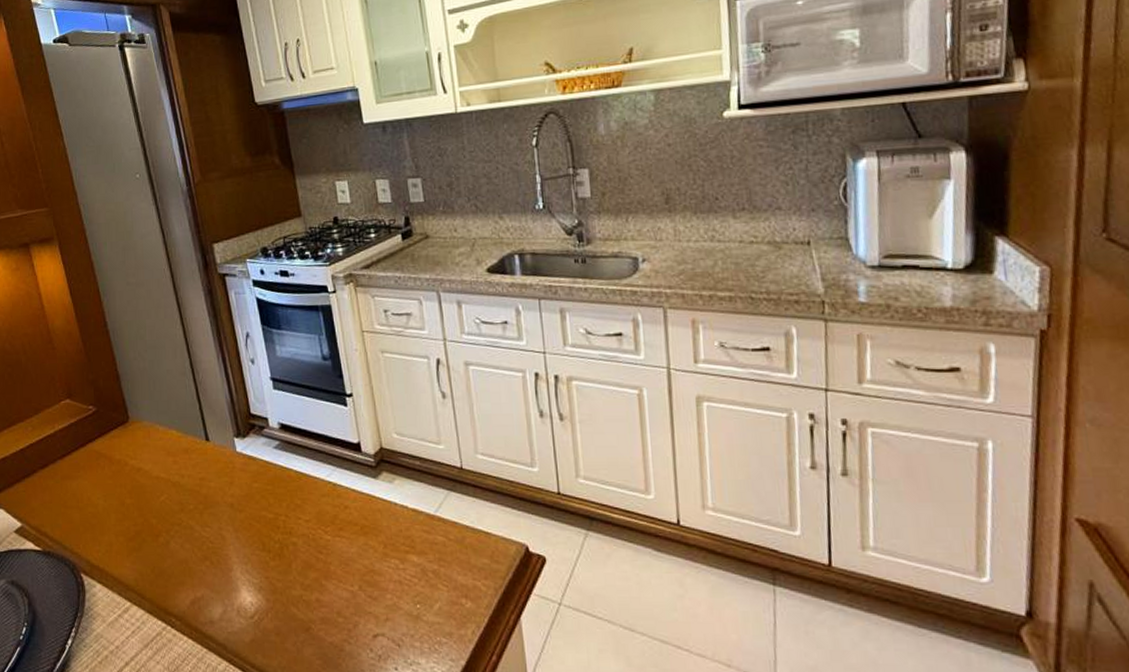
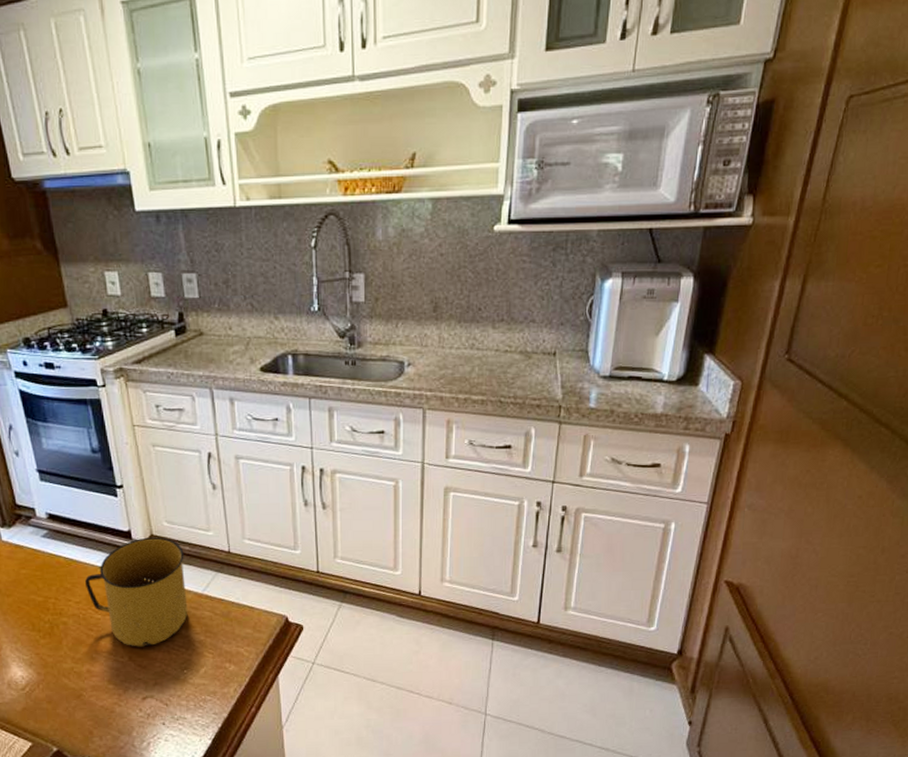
mug: none [315,450,420,575] -> present [85,537,188,647]

